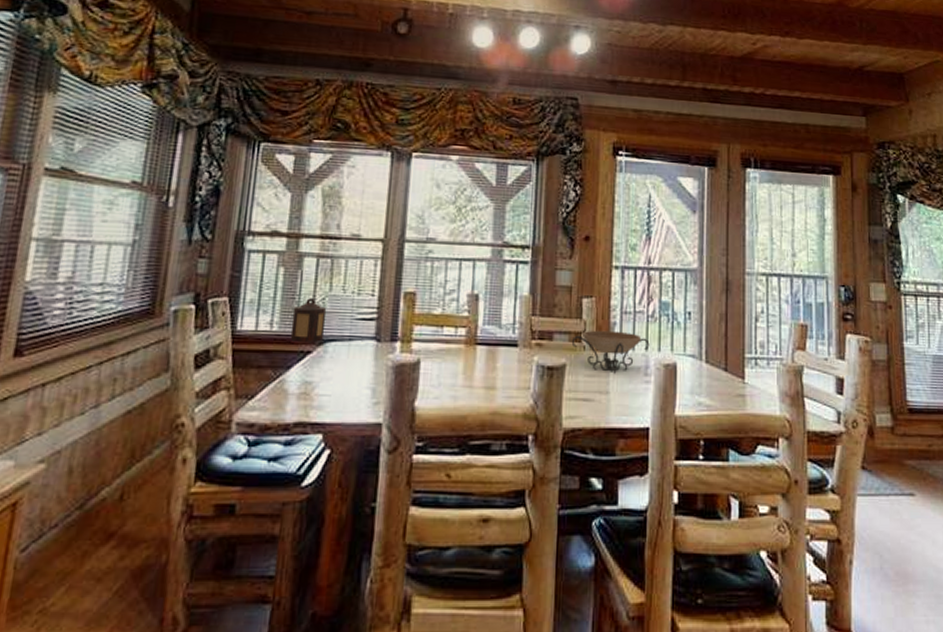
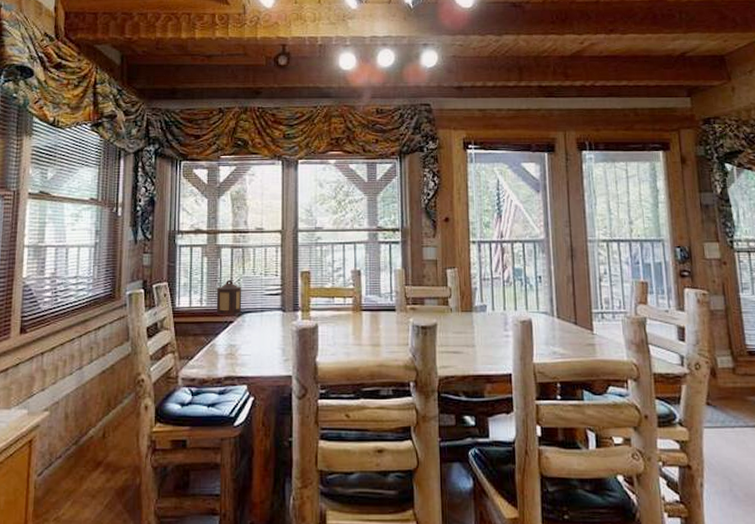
decorative bowl: present [571,330,650,374] -> none [440,295,507,330]

